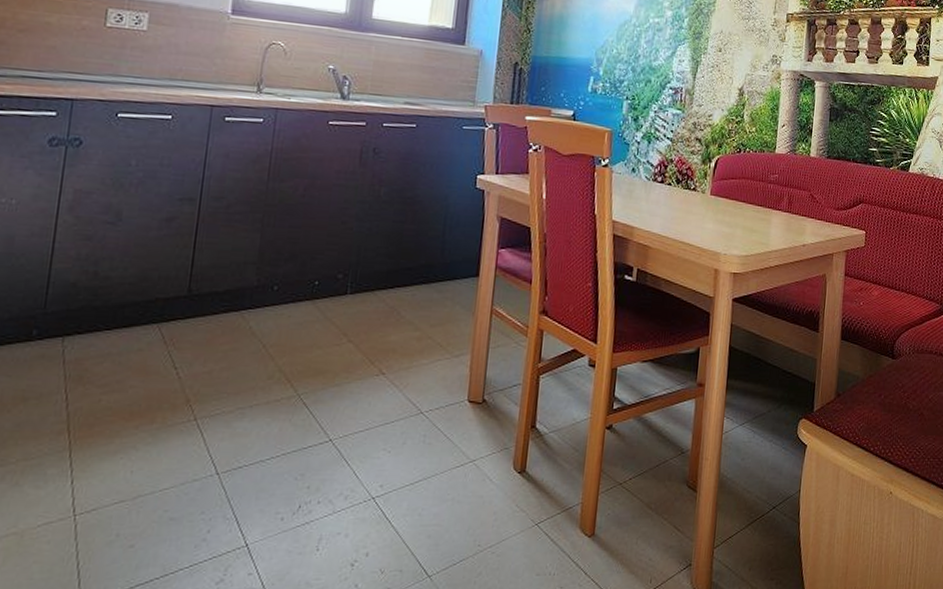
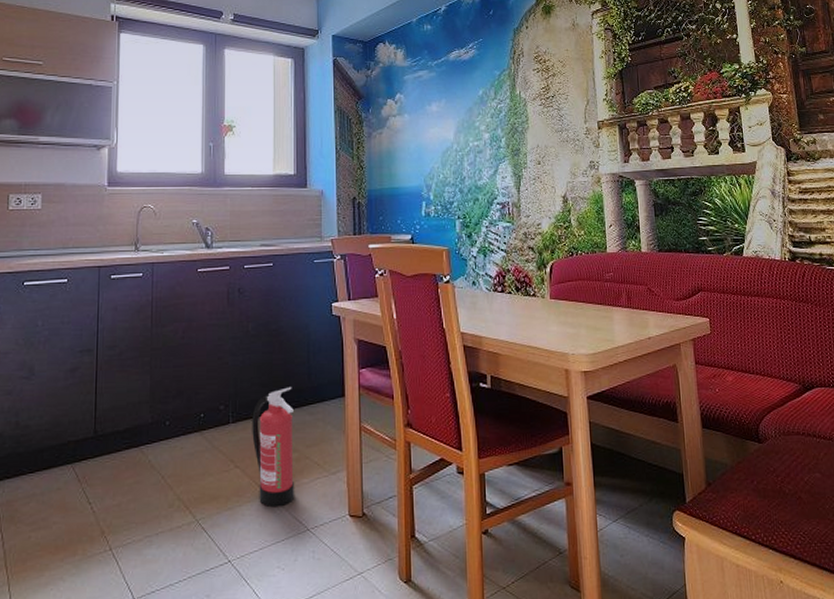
fire extinguisher: none [370,261,422,387] -> present [252,387,294,508]

